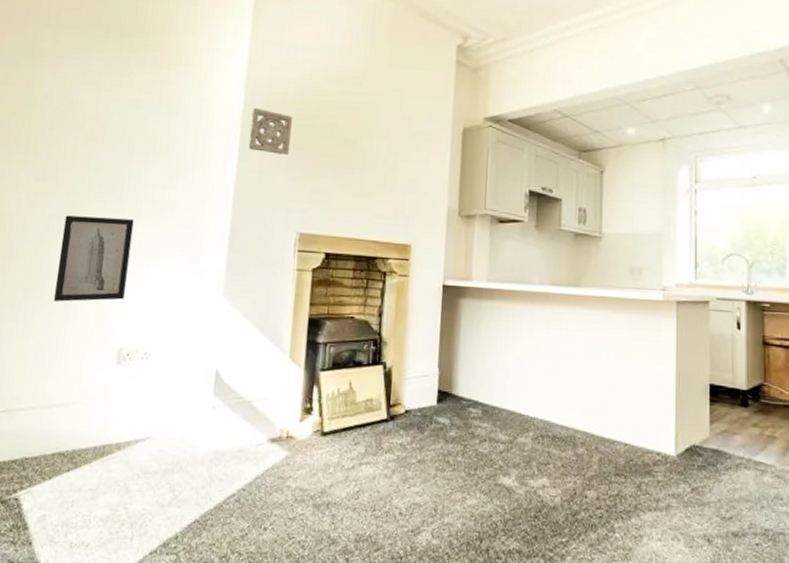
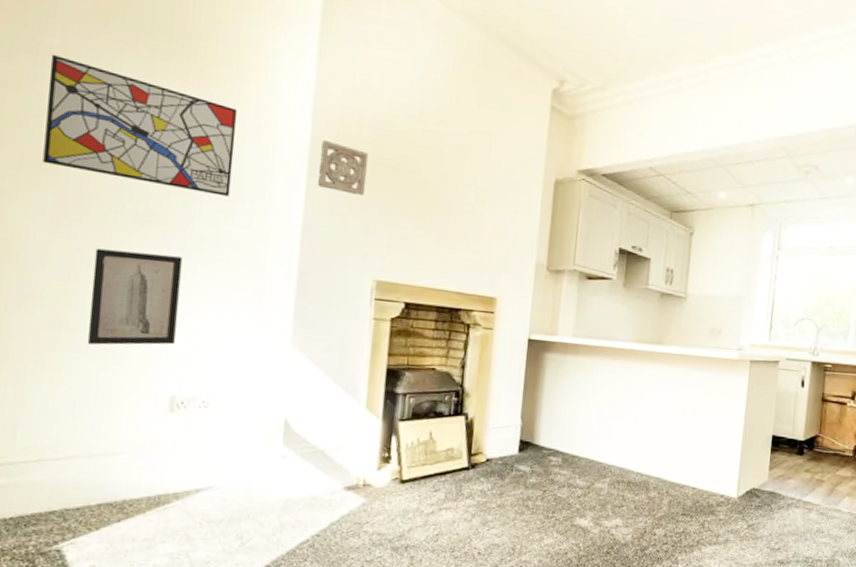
wall art: none [30,55,184,163] -> present [43,54,238,197]

